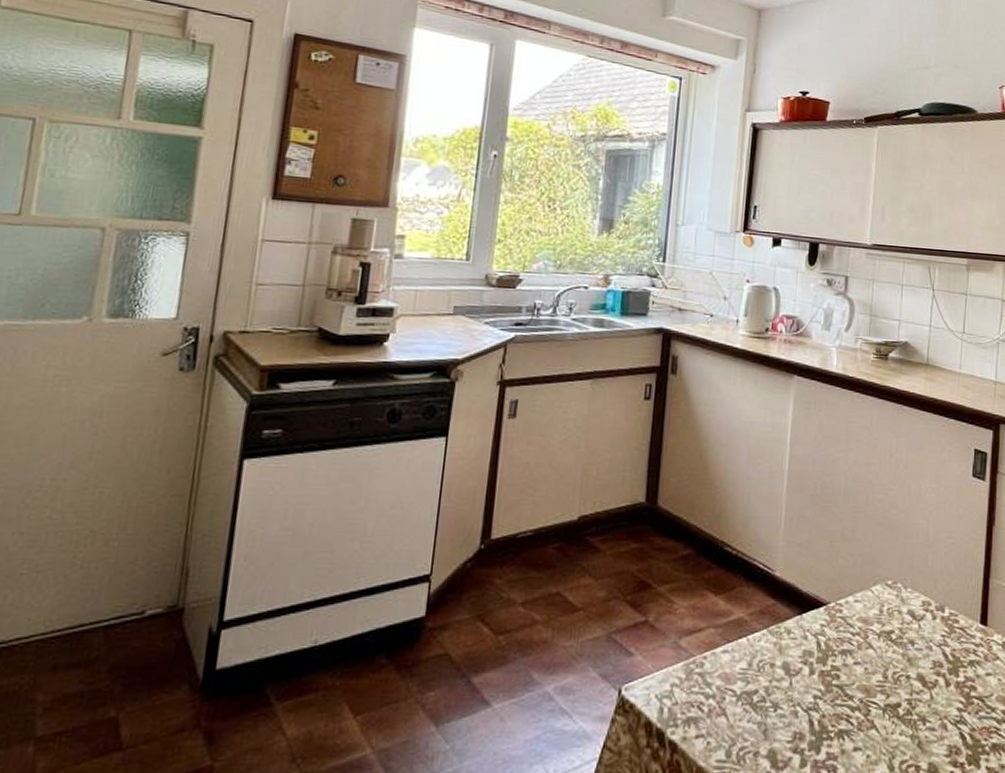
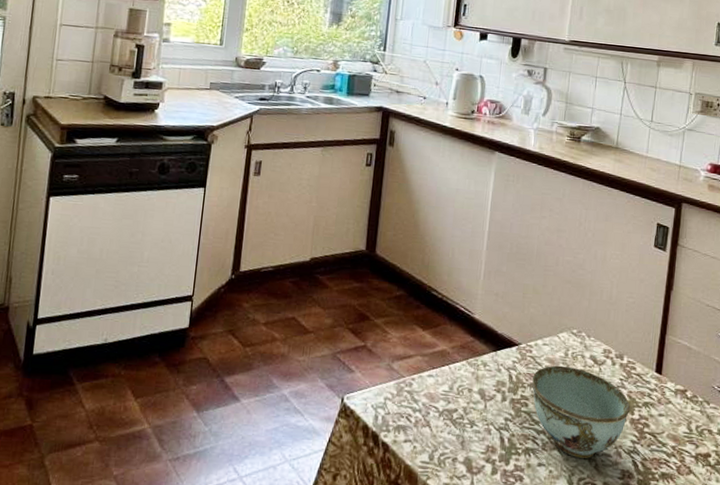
bowl: none [844,625,955,736] -> present [532,365,631,458]

